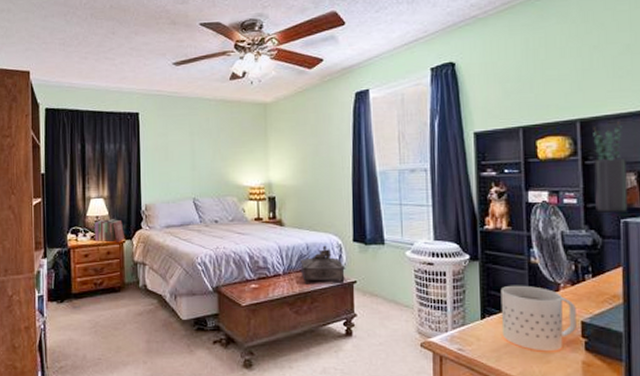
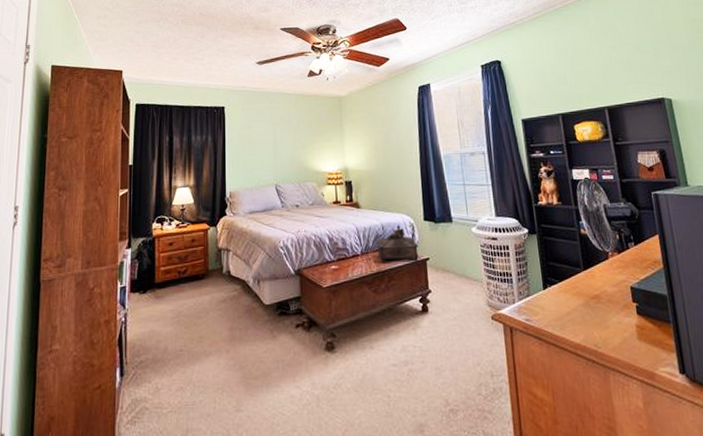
books: present [94,219,125,243] -> none [179,207,210,230]
mug: present [500,285,577,352] -> none [558,255,628,318]
vase: present [593,122,628,214] -> none [618,108,656,188]

